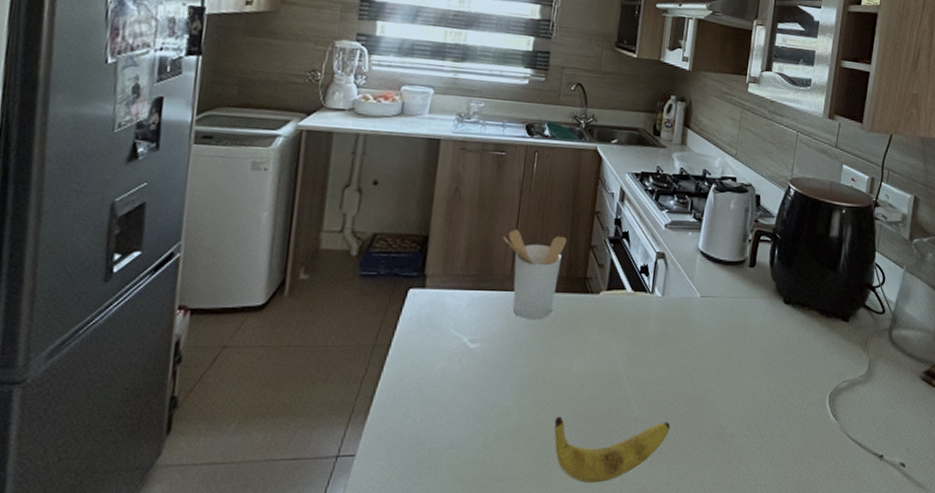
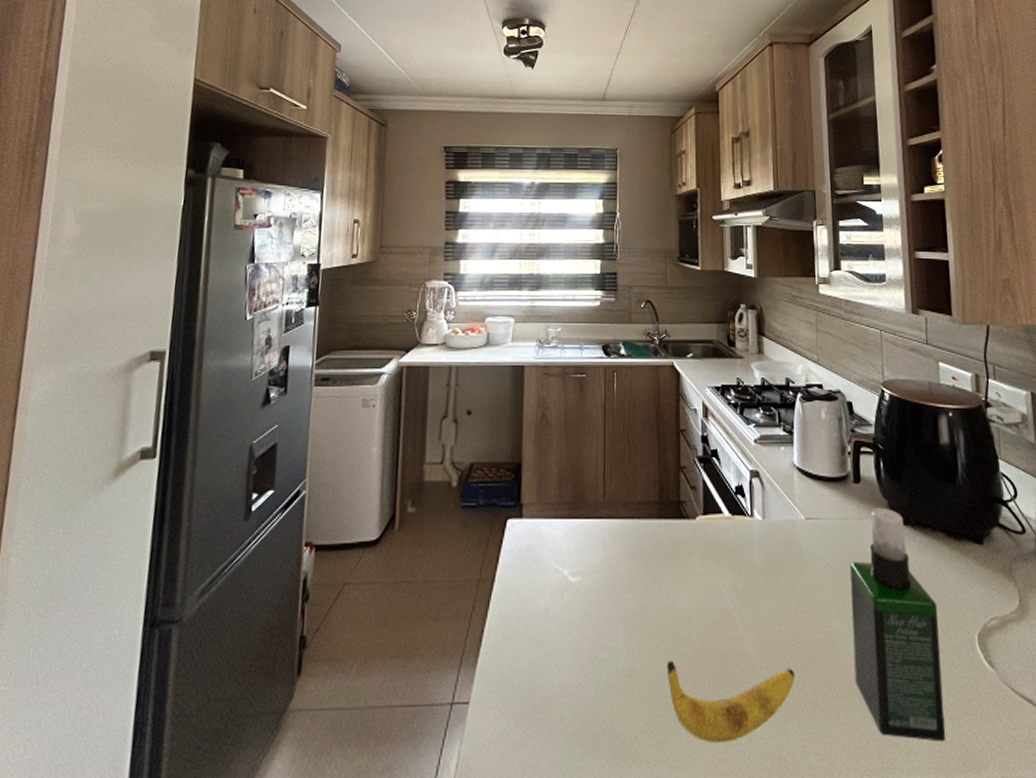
utensil holder: present [503,229,568,320] -> none [592,453,656,550]
spray bottle: none [721,288,802,477] -> present [849,507,946,742]

